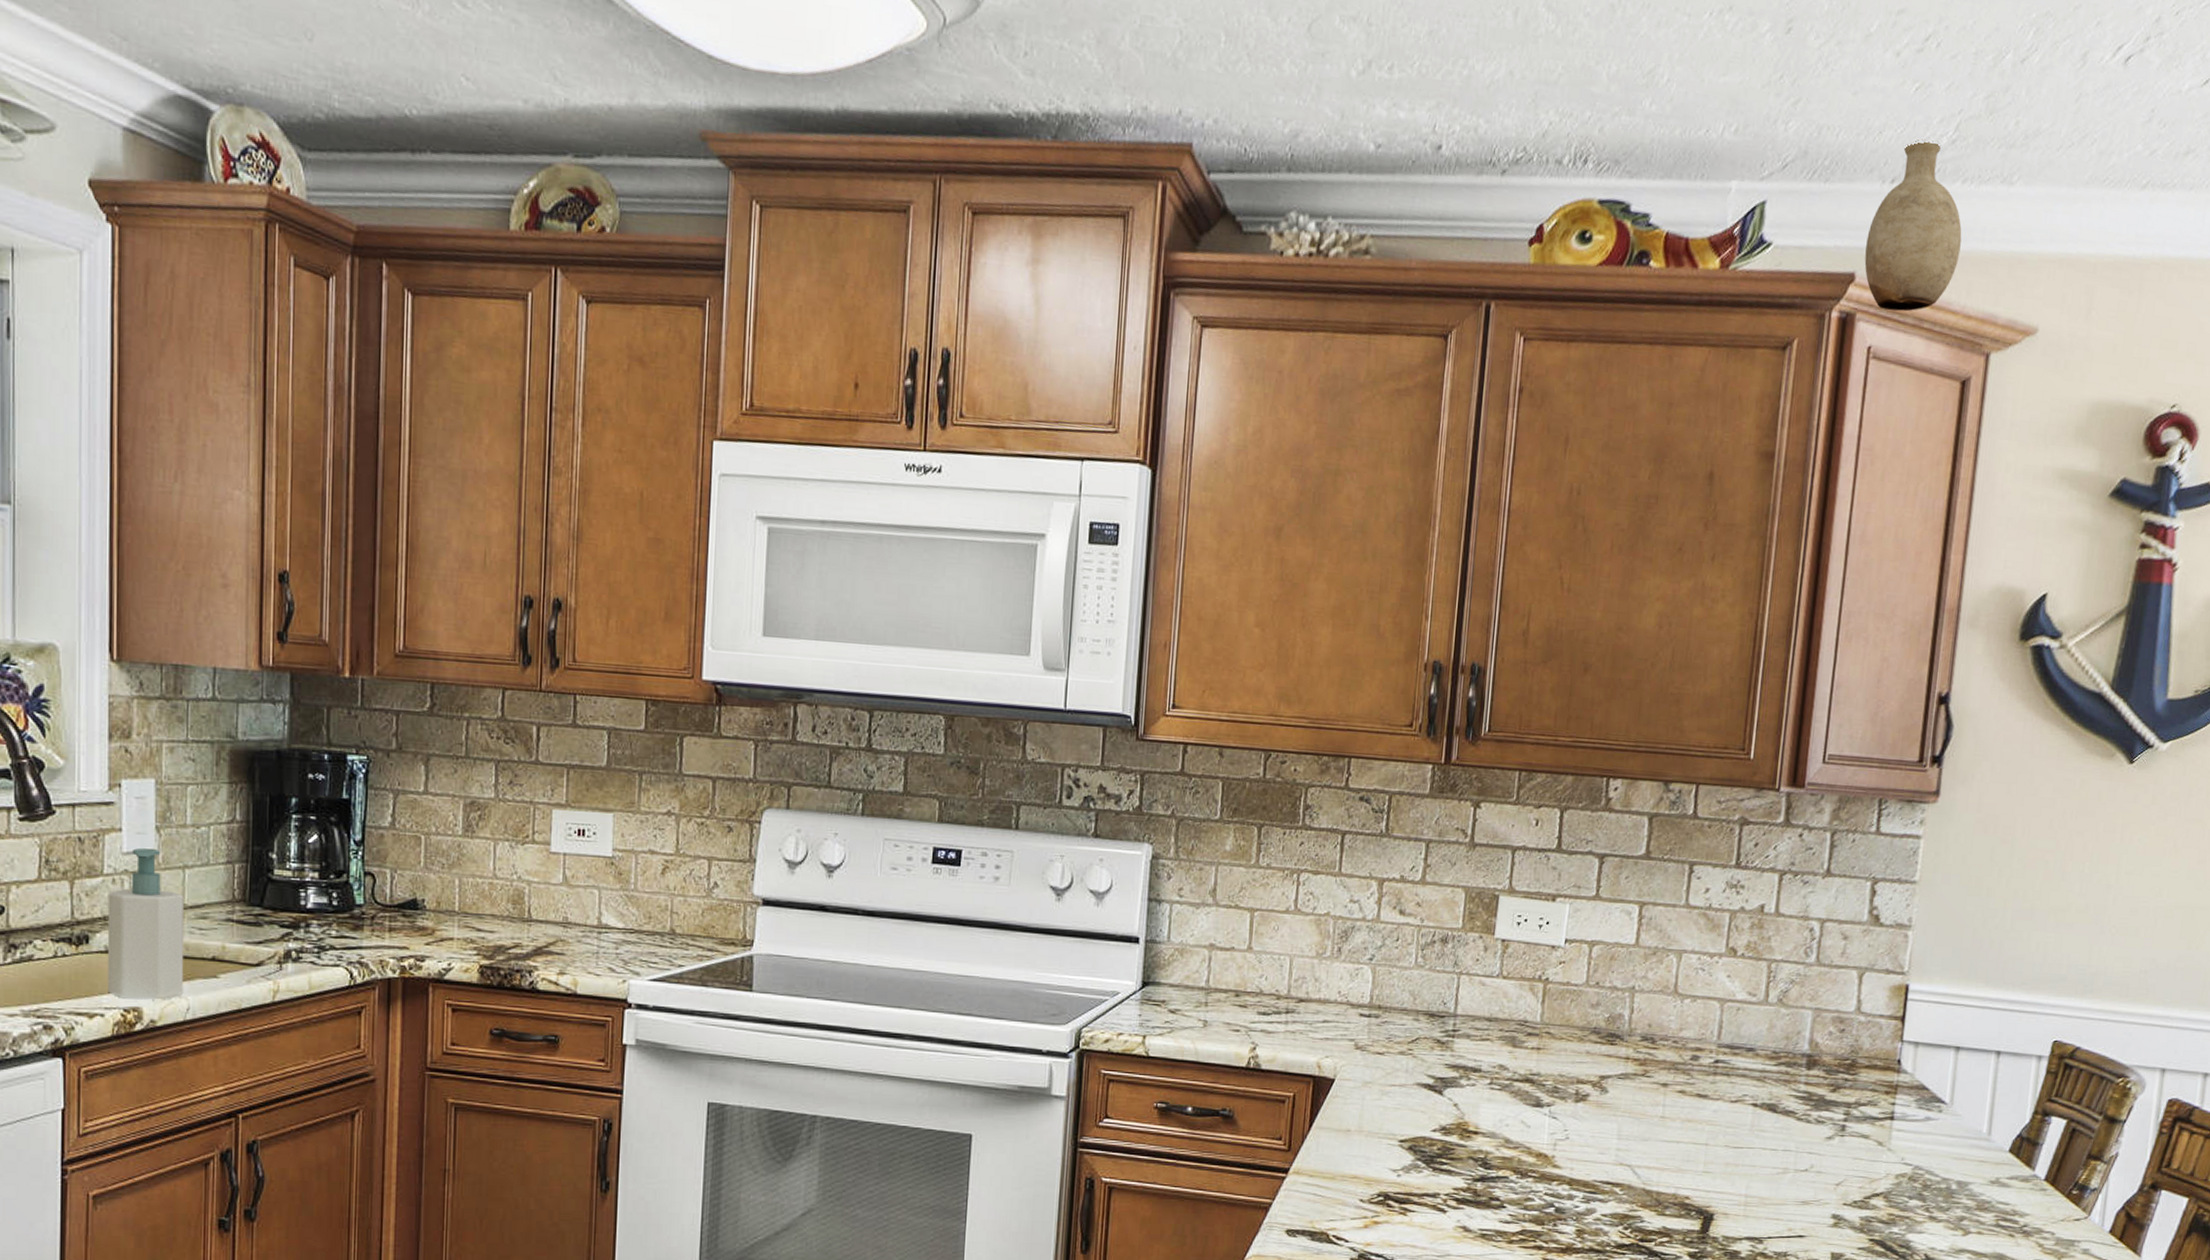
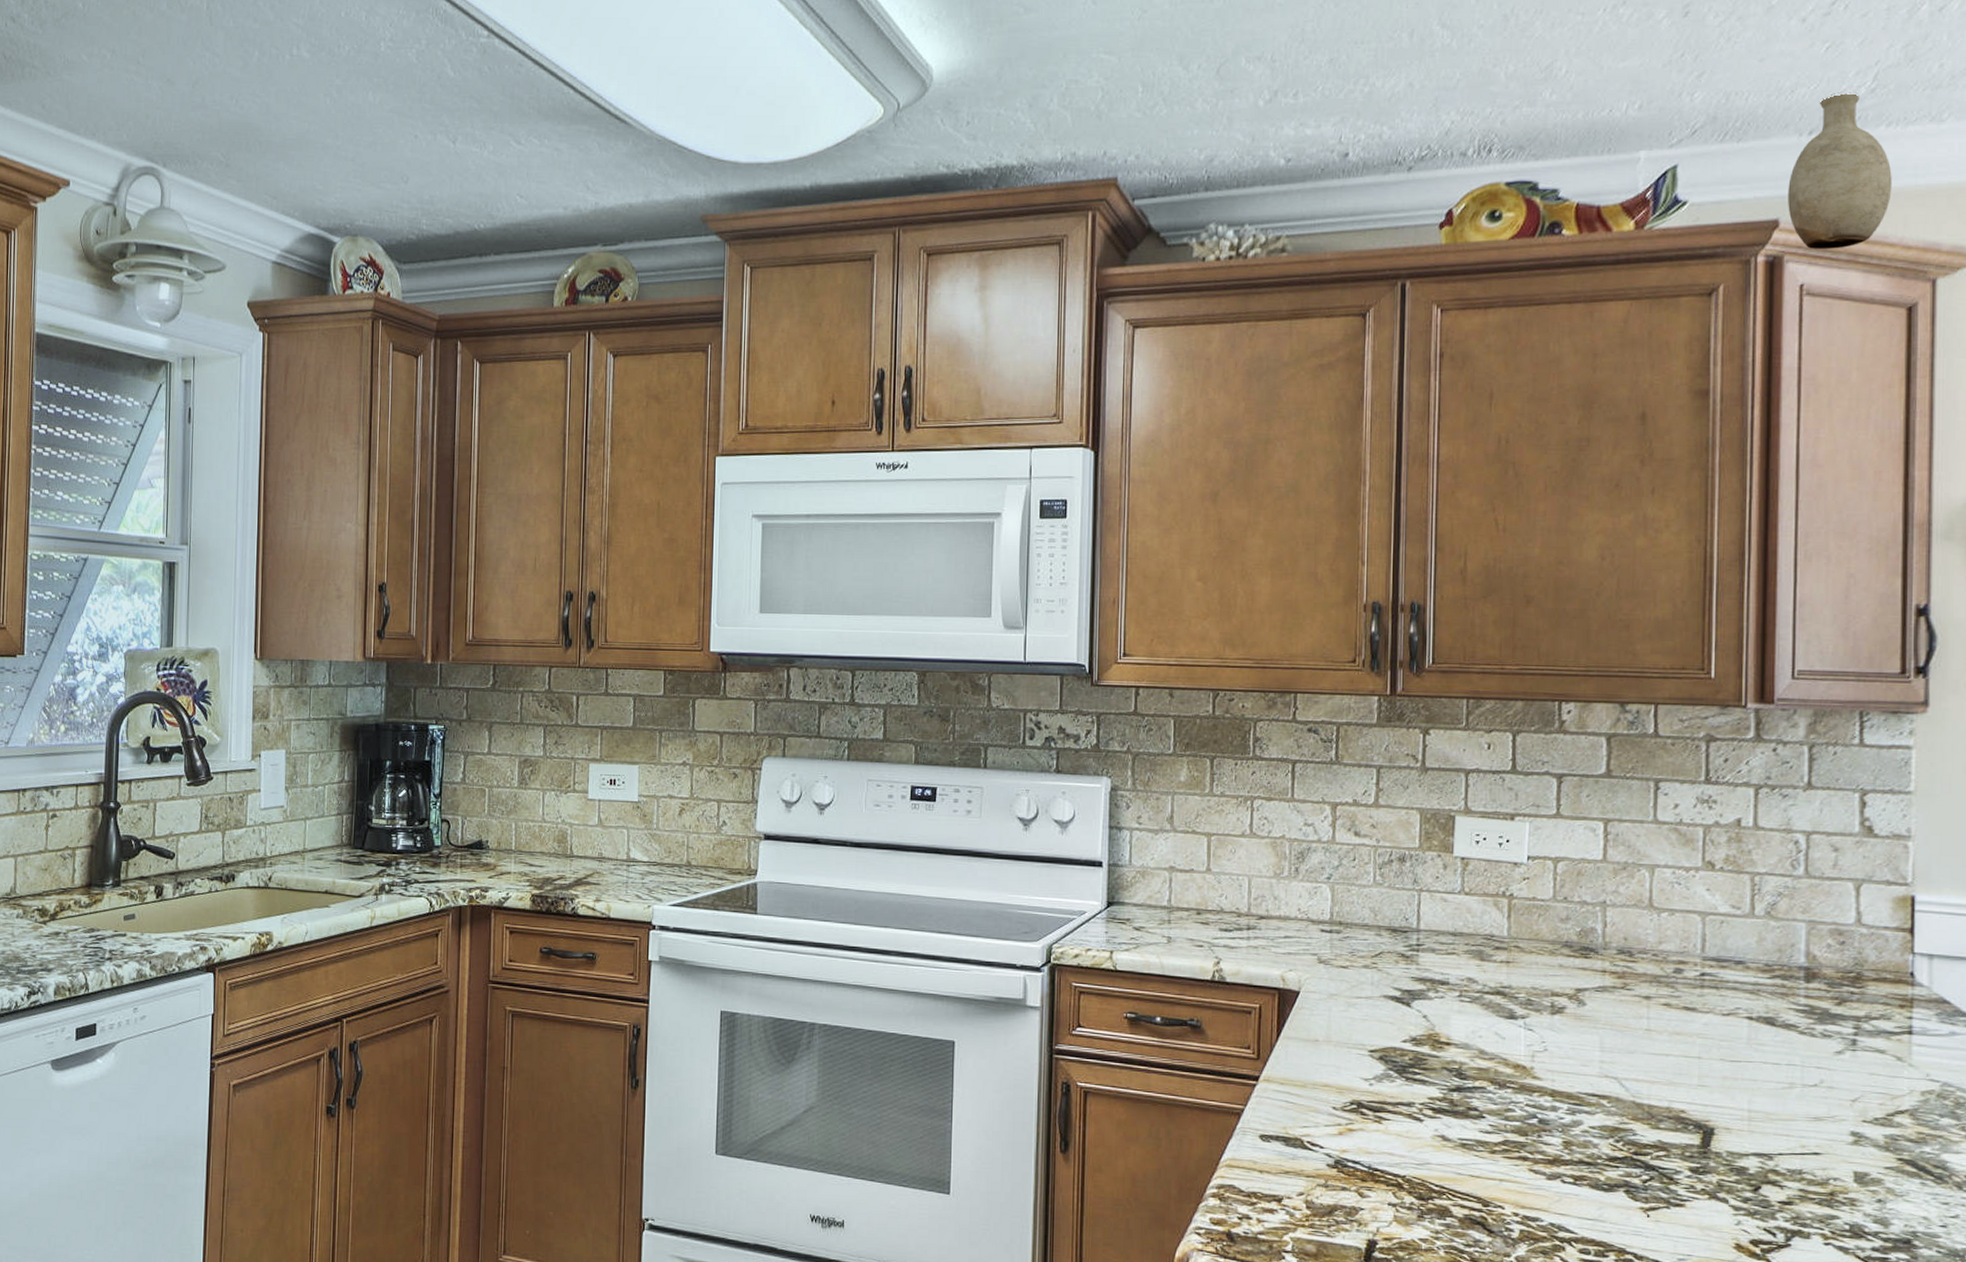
soap bottle: present [107,848,185,1000] -> none [247,805,305,926]

